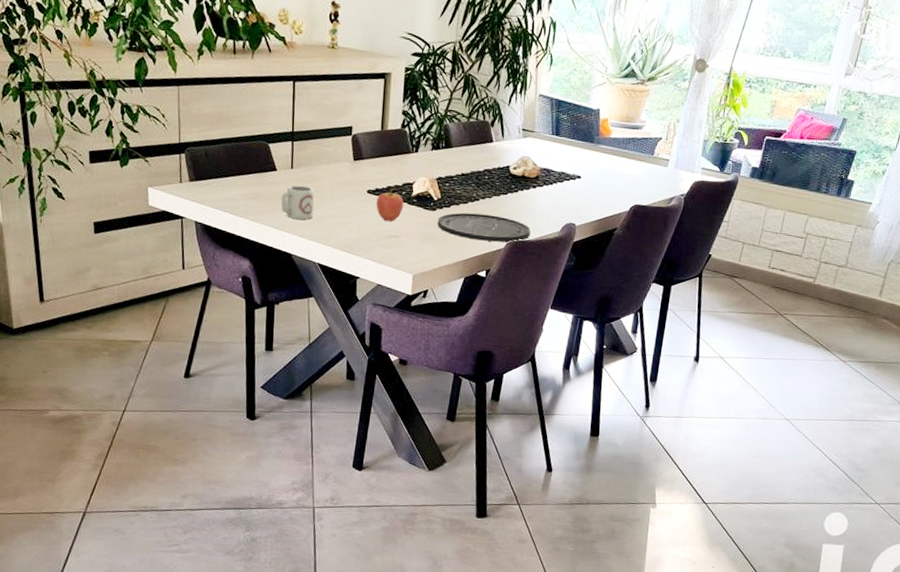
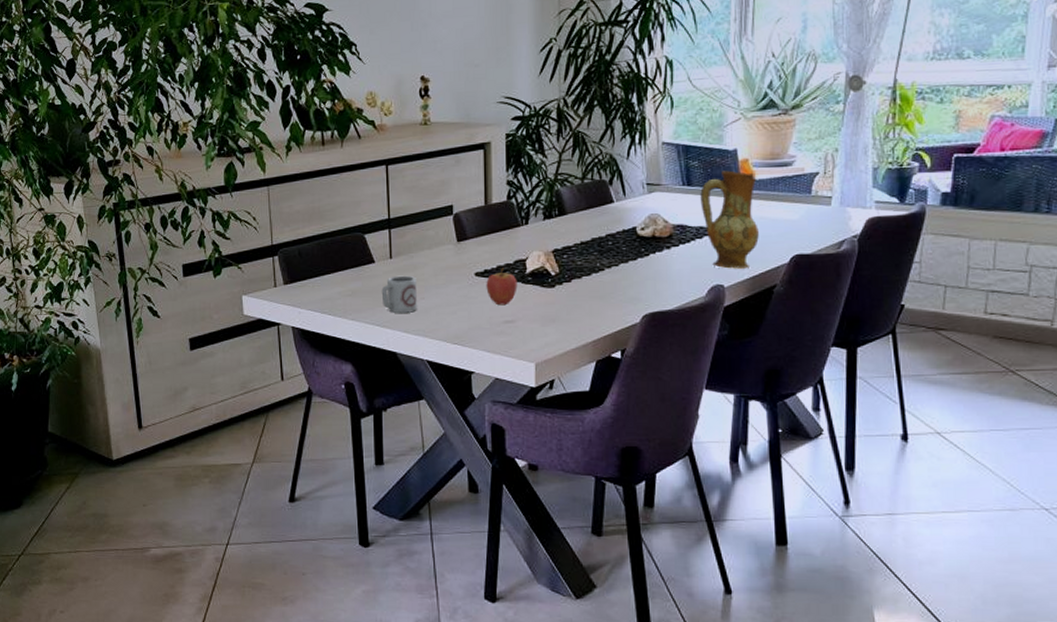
plate: present [437,212,531,242] -> none [558,285,670,316]
ceramic jug: none [564,126,613,212] -> present [700,170,759,269]

